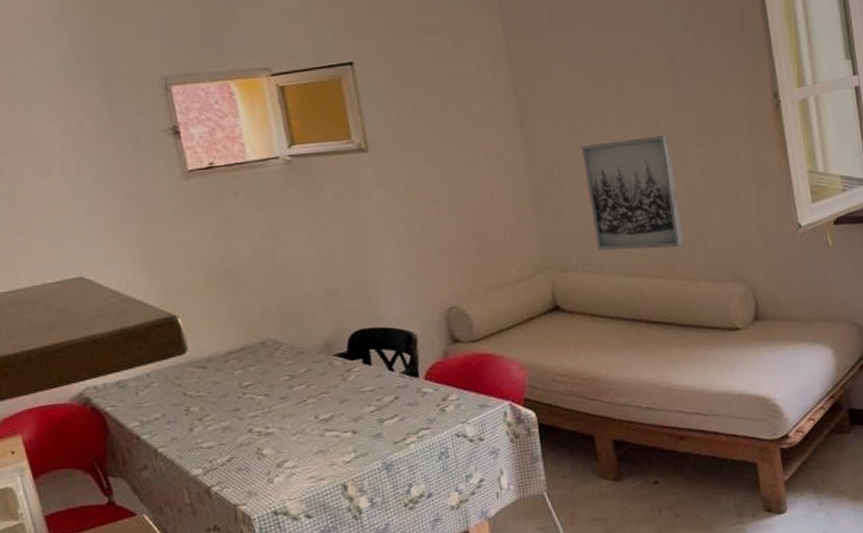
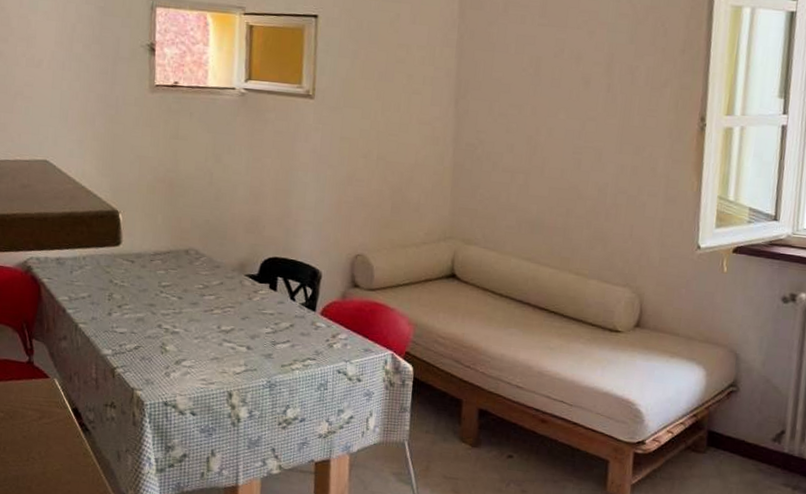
wall art: present [582,135,684,251] -> none [502,131,592,243]

